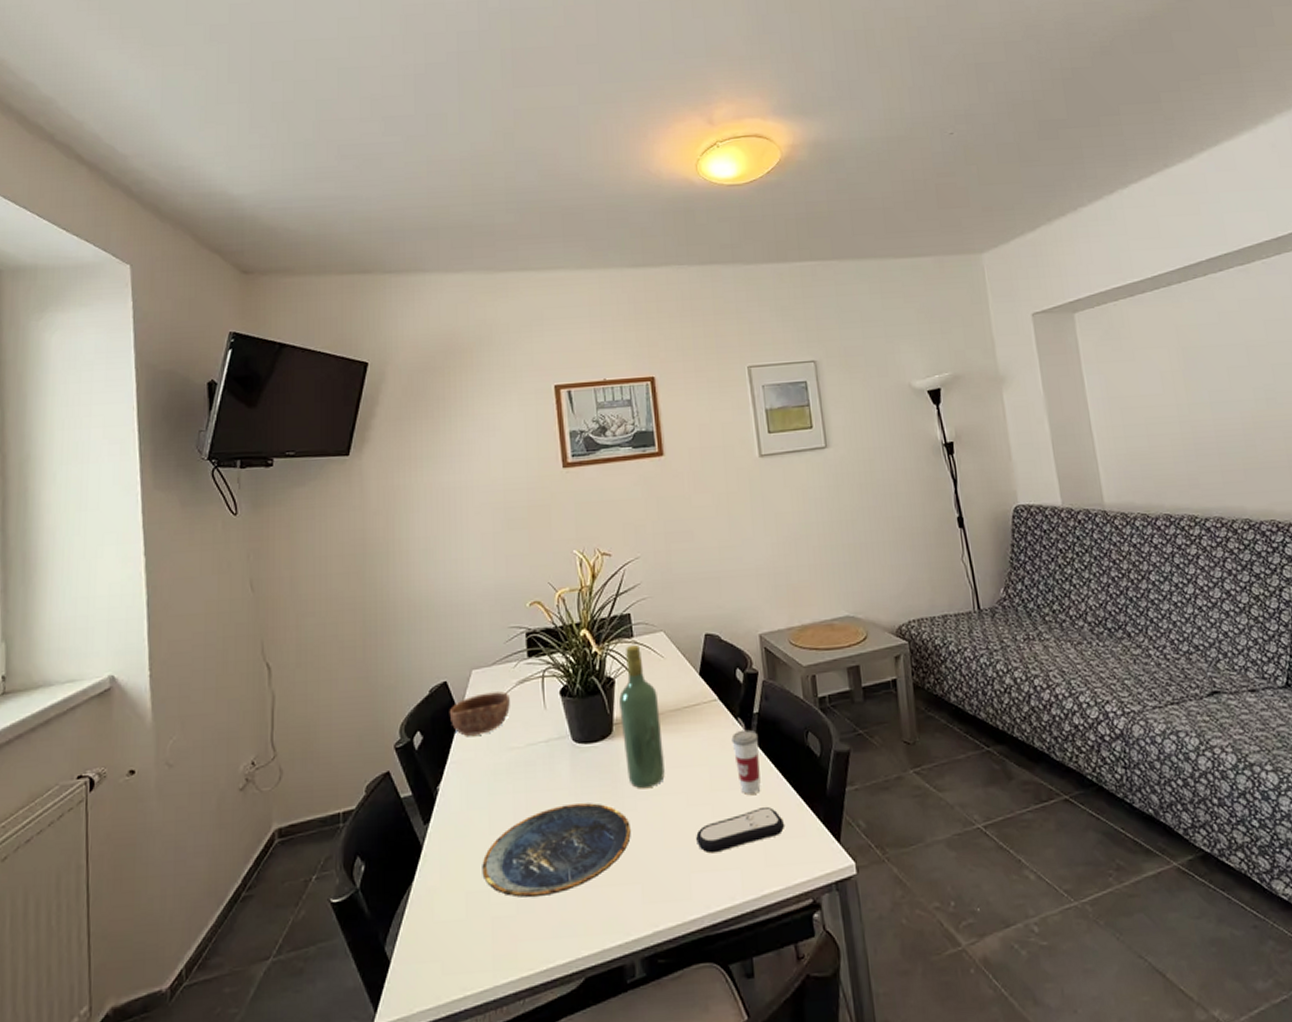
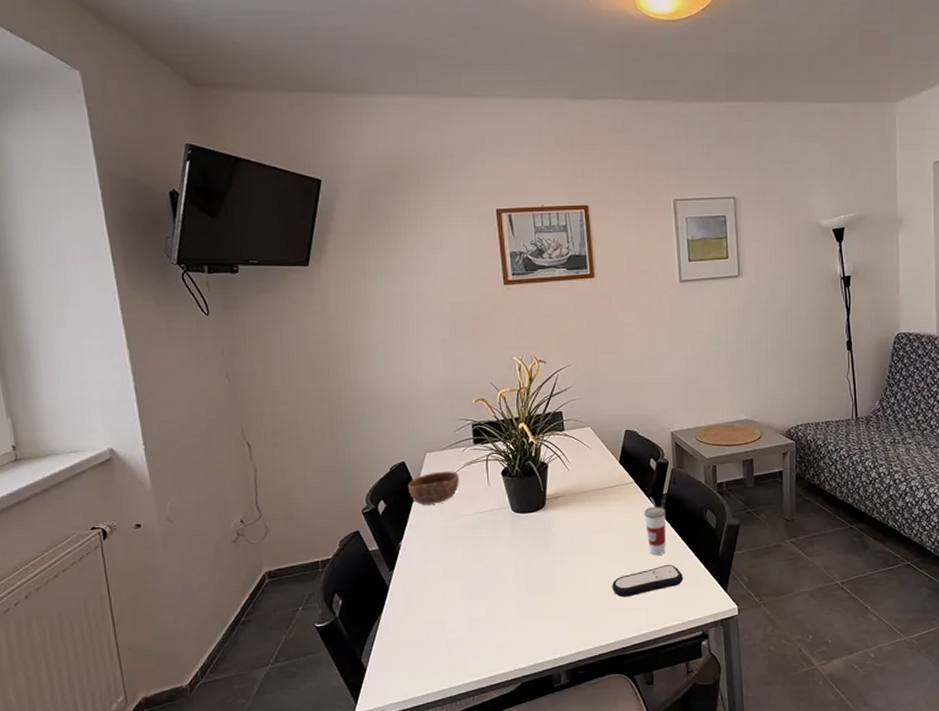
plate: present [482,803,631,898] -> none [438,558,559,626]
wine bottle: present [619,644,665,788] -> none [551,436,588,548]

